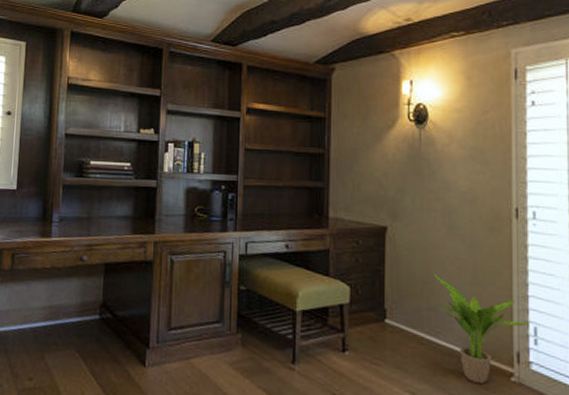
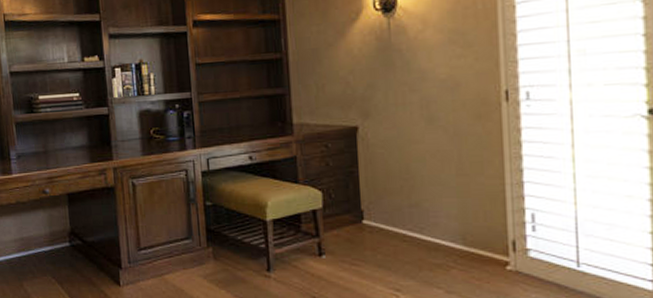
potted plant: present [433,273,529,385] -> none [413,169,525,276]

